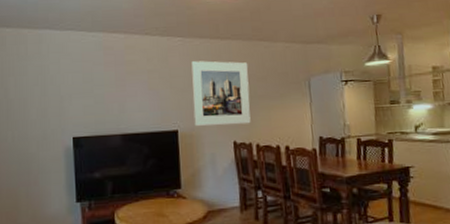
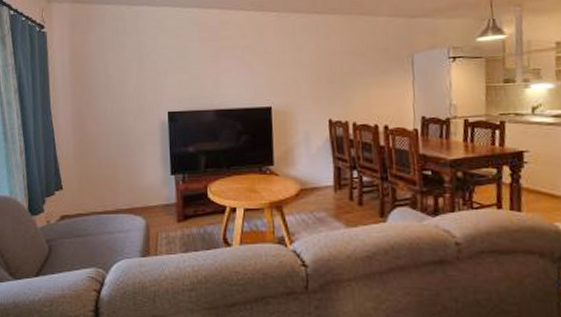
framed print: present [191,61,251,126] -> none [286,36,348,103]

